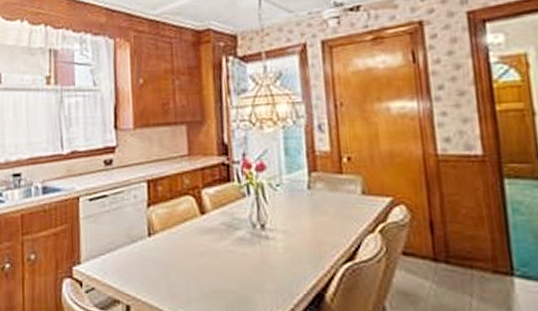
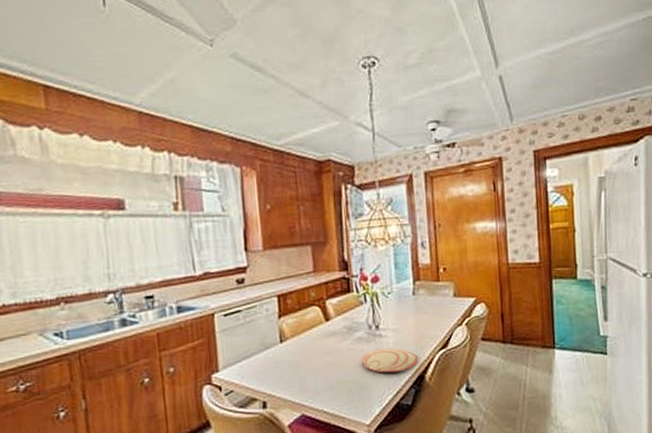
plate: none [243,255,315,286] -> present [362,348,418,373]

